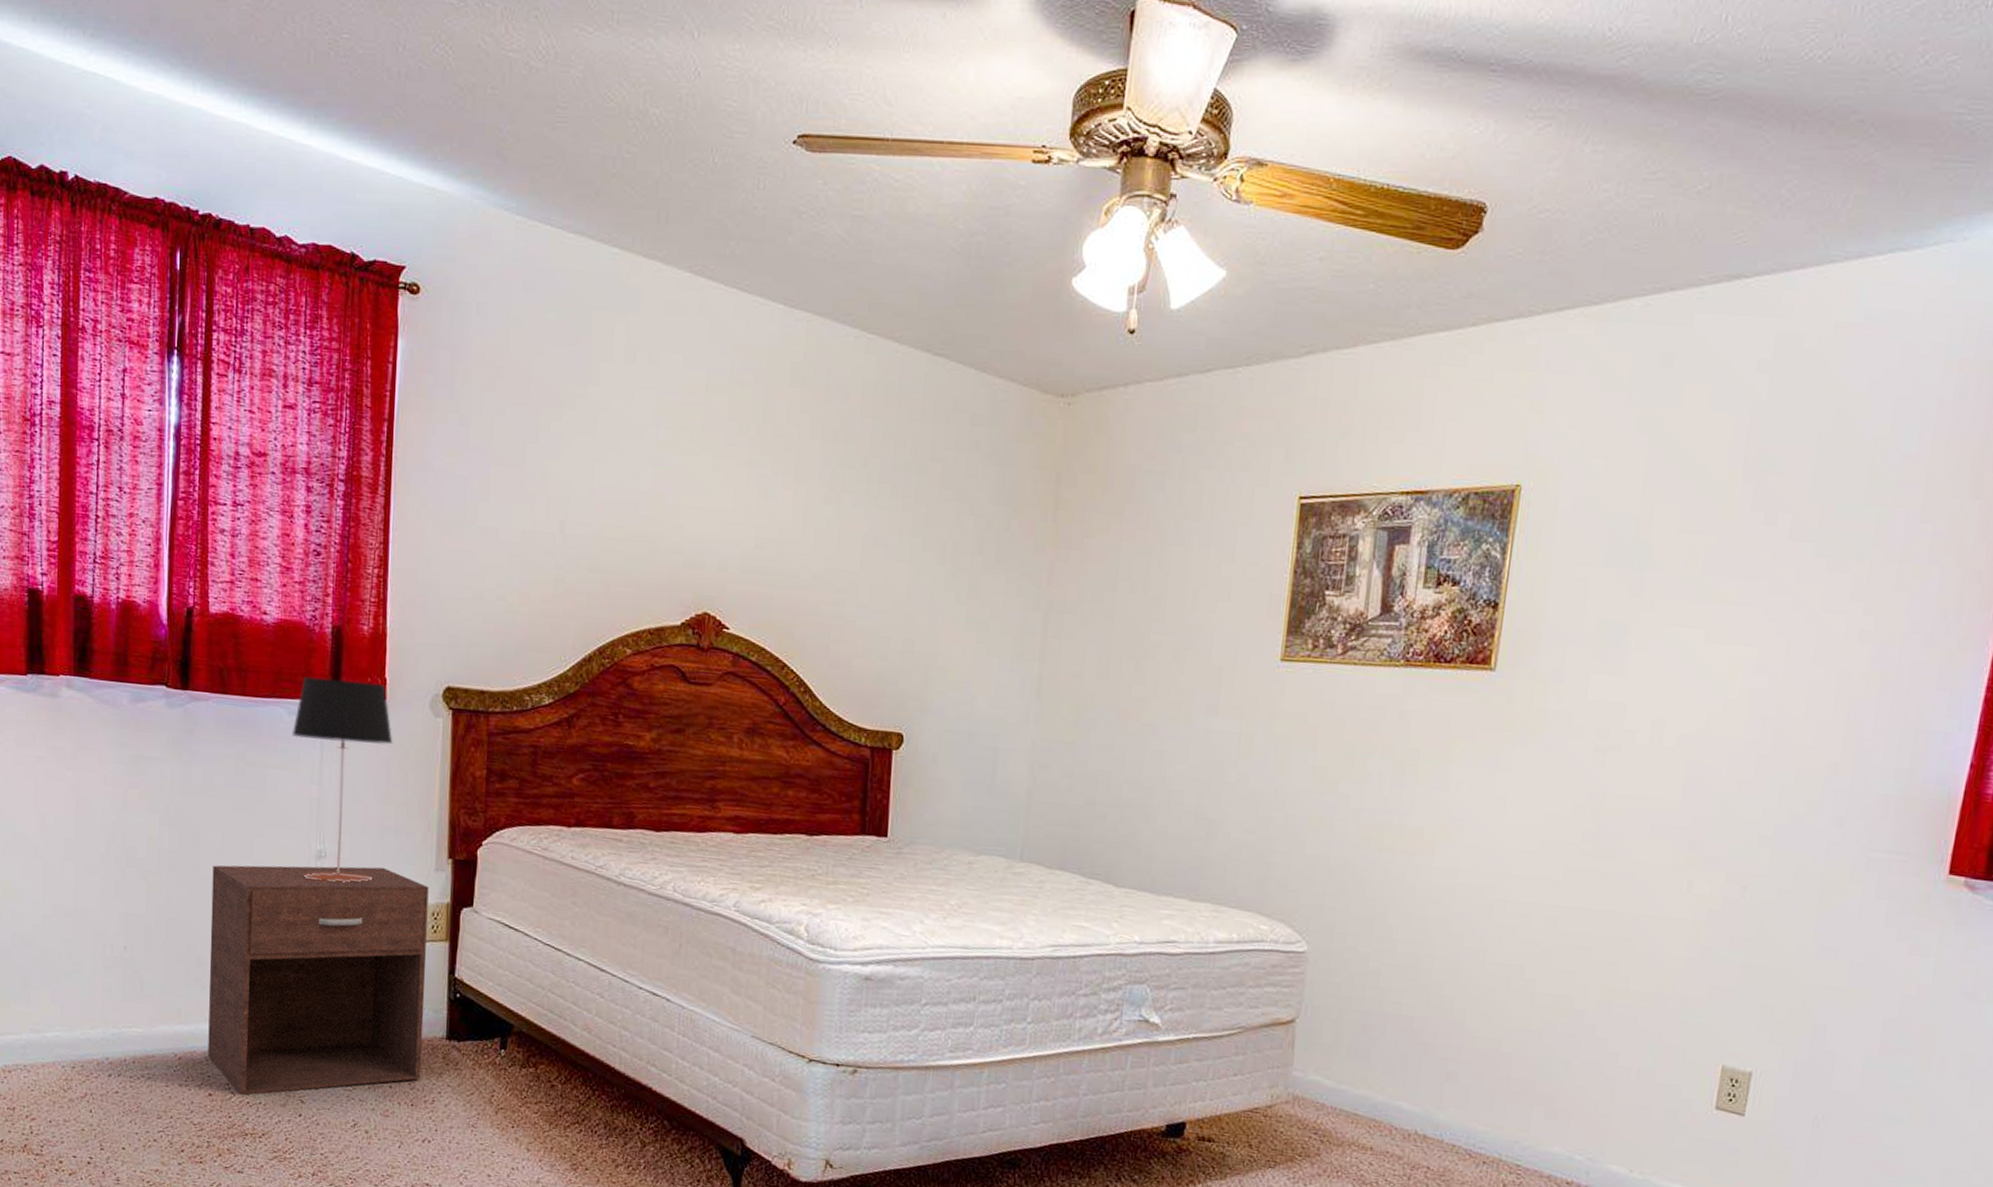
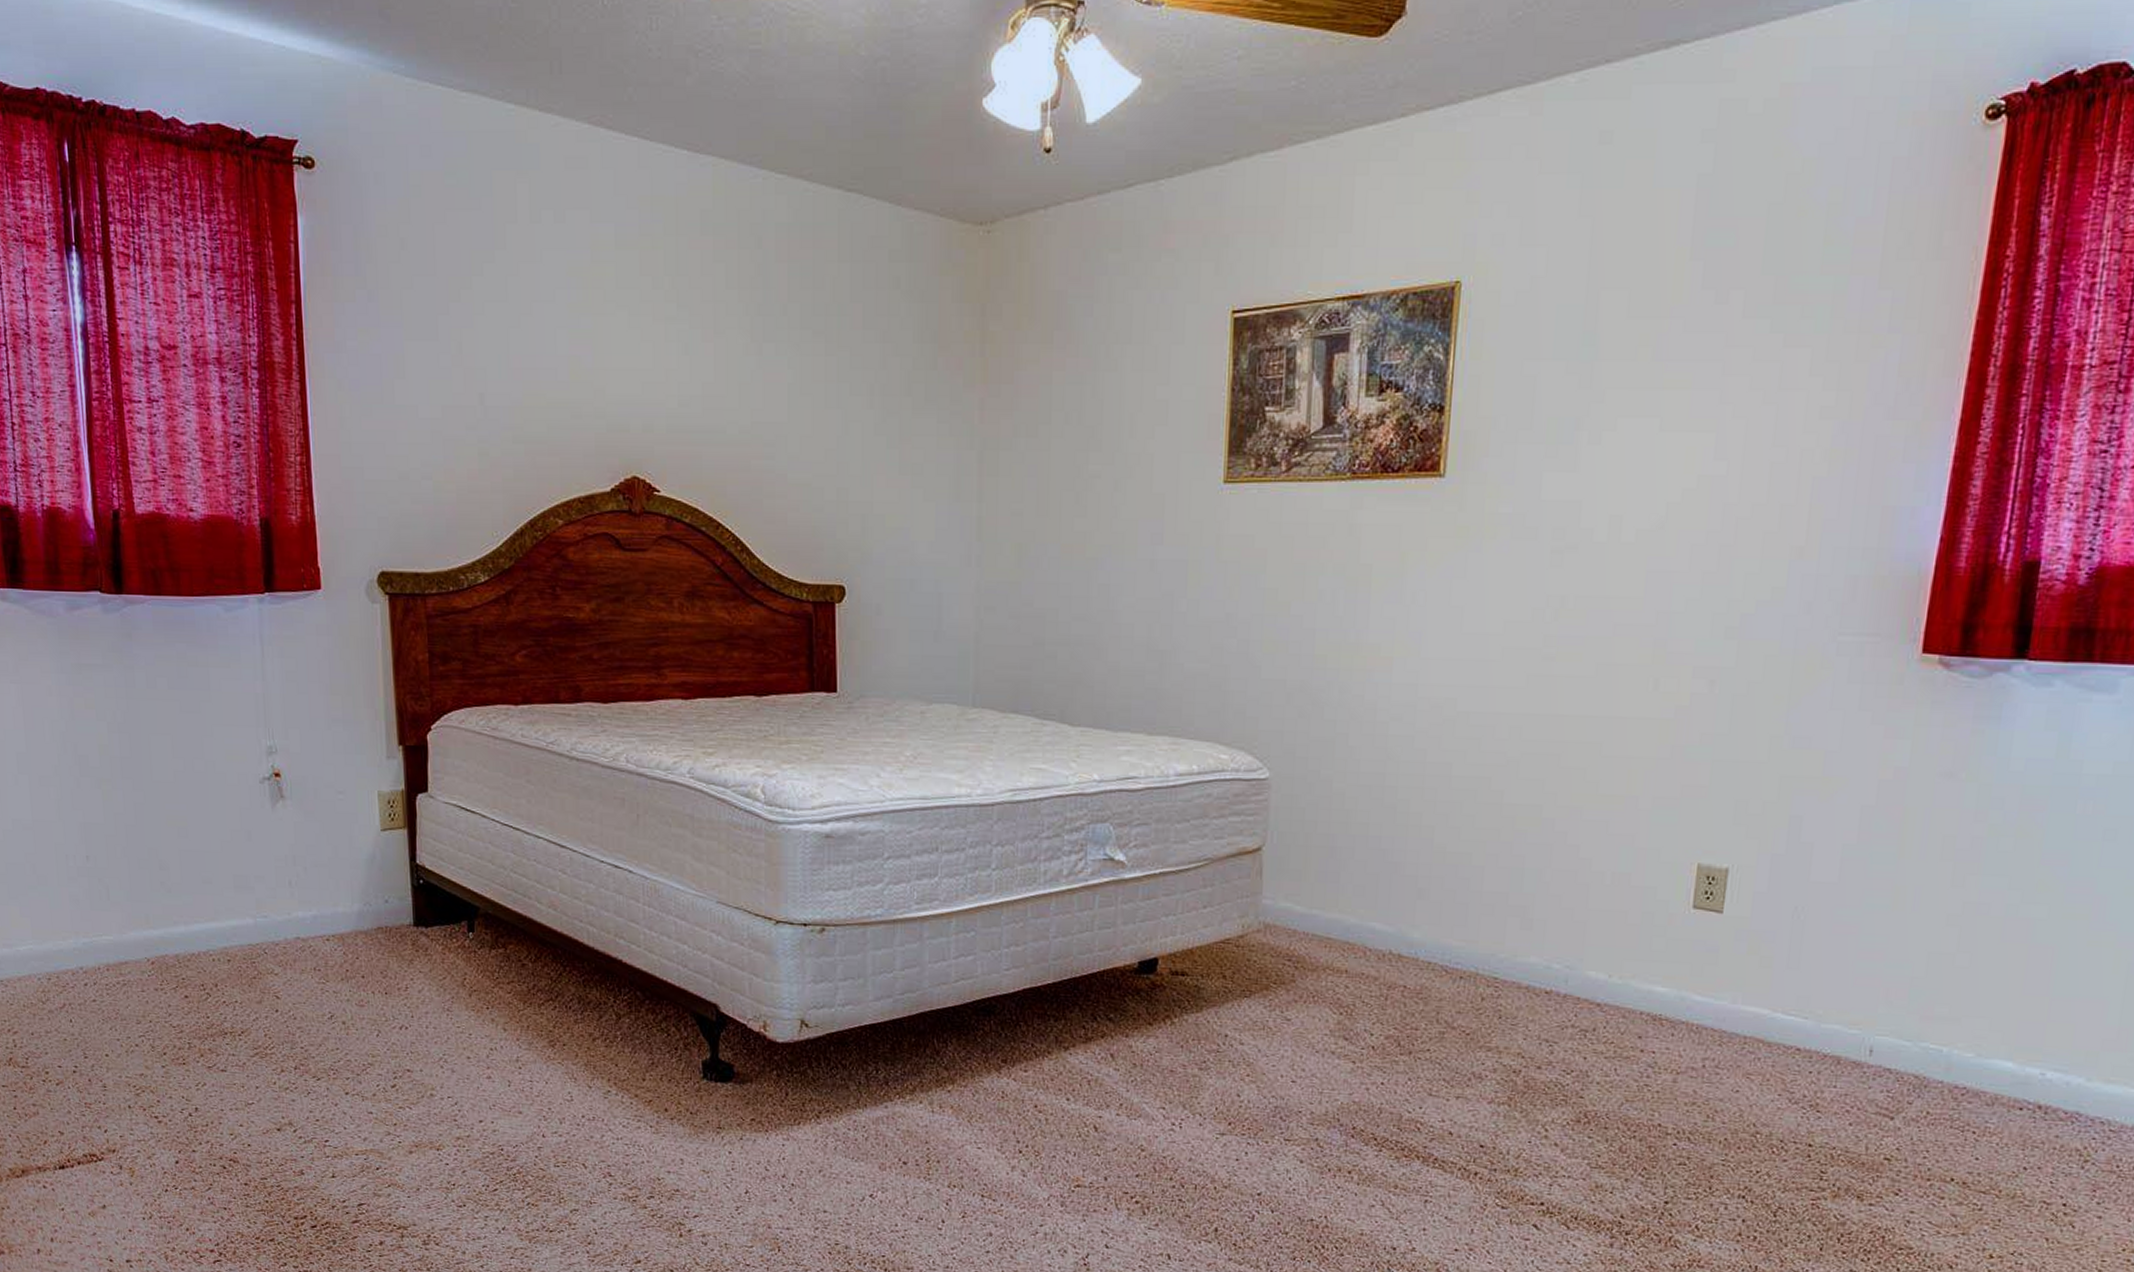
nightstand: present [208,865,429,1096] -> none [165,758,392,996]
table lamp: present [291,676,393,883] -> none [230,571,332,777]

